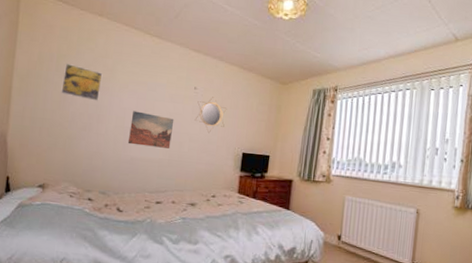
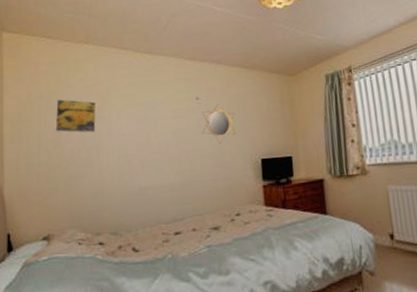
wall art: present [127,111,174,149] -> none [133,135,181,173]

